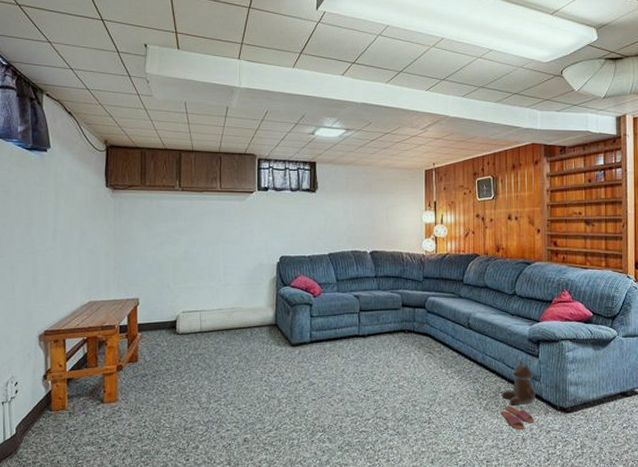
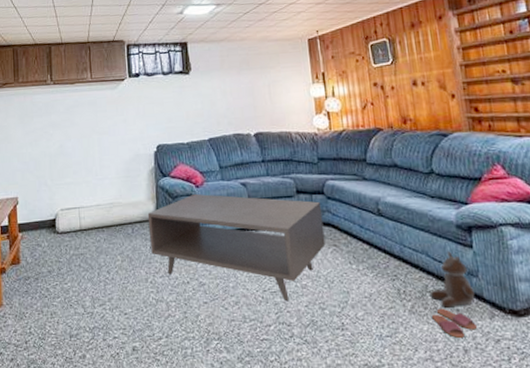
coffee table: none [266,303,422,400] -> present [147,193,326,302]

